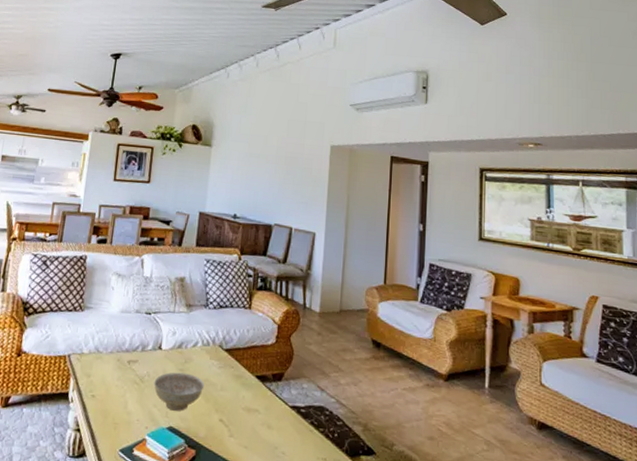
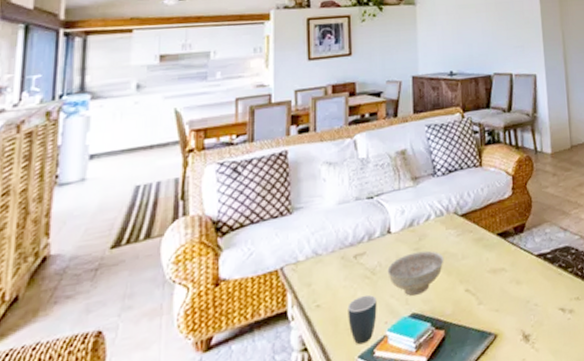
mug: none [115,398,142,441] -> present [347,294,377,345]

